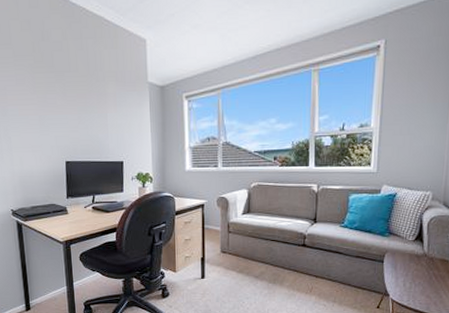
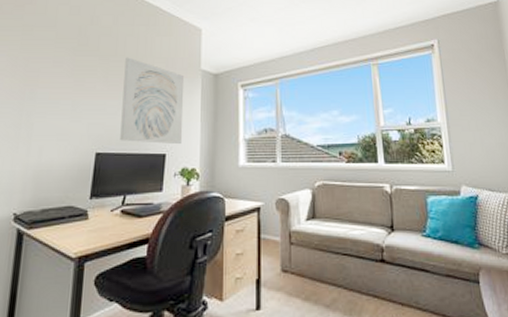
wall art: none [78,72,137,153] -> present [120,57,185,145]

